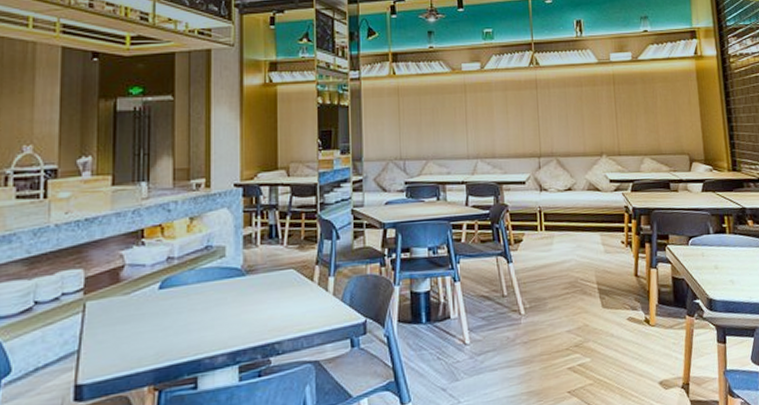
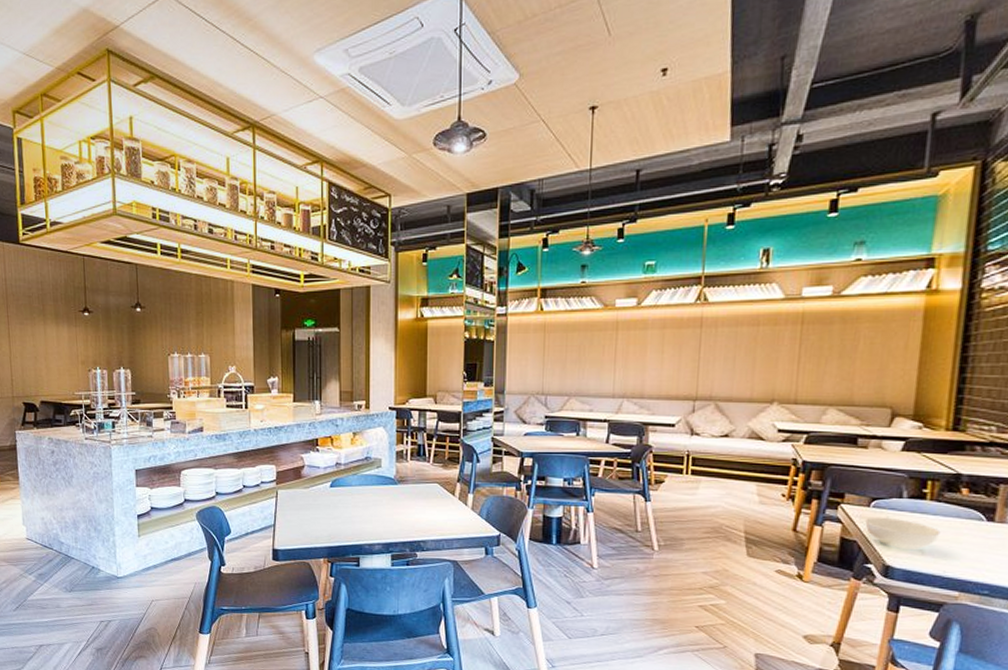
bowl: none [687,253,742,282] -> present [865,518,941,551]

